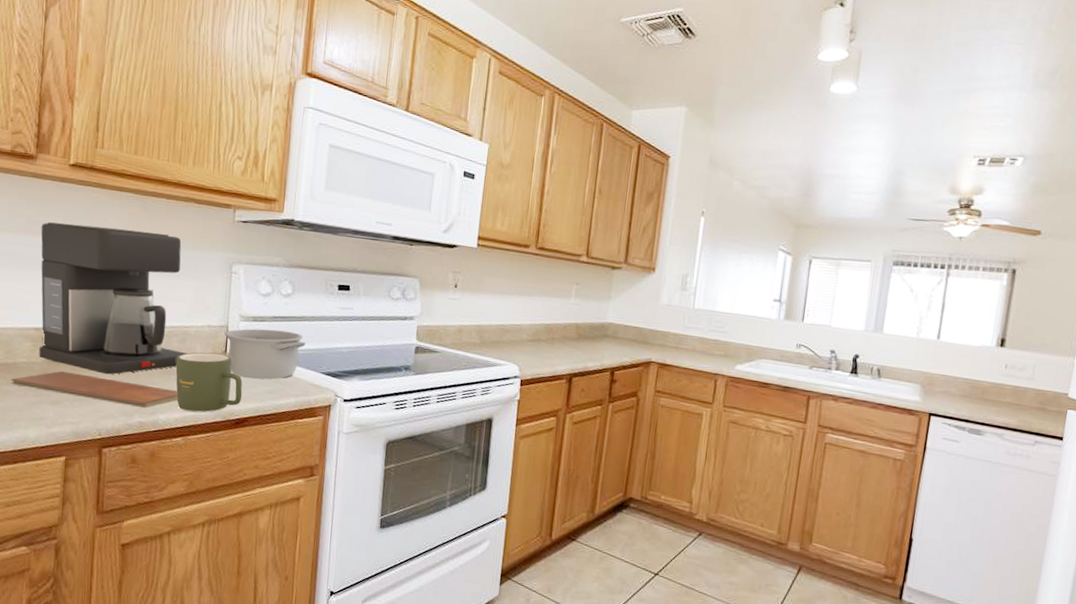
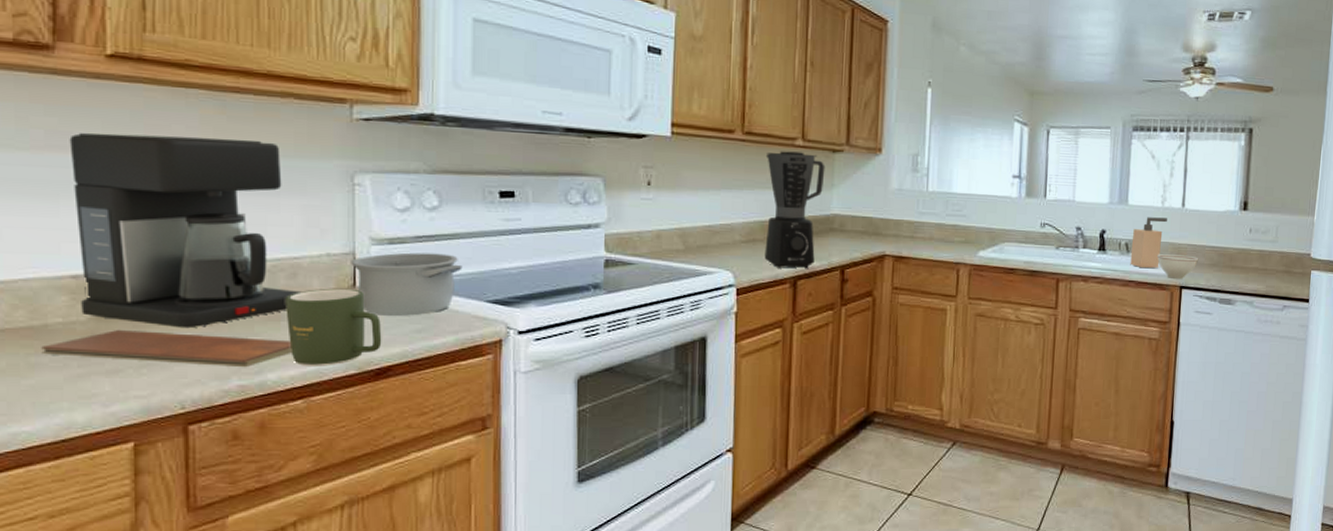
blender: none [546,265,605,367] -> present [764,151,825,268]
soap dispenser: none [880,346,921,394] -> present [1130,217,1167,269]
bowl: none [907,381,951,407] -> present [1156,254,1199,280]

